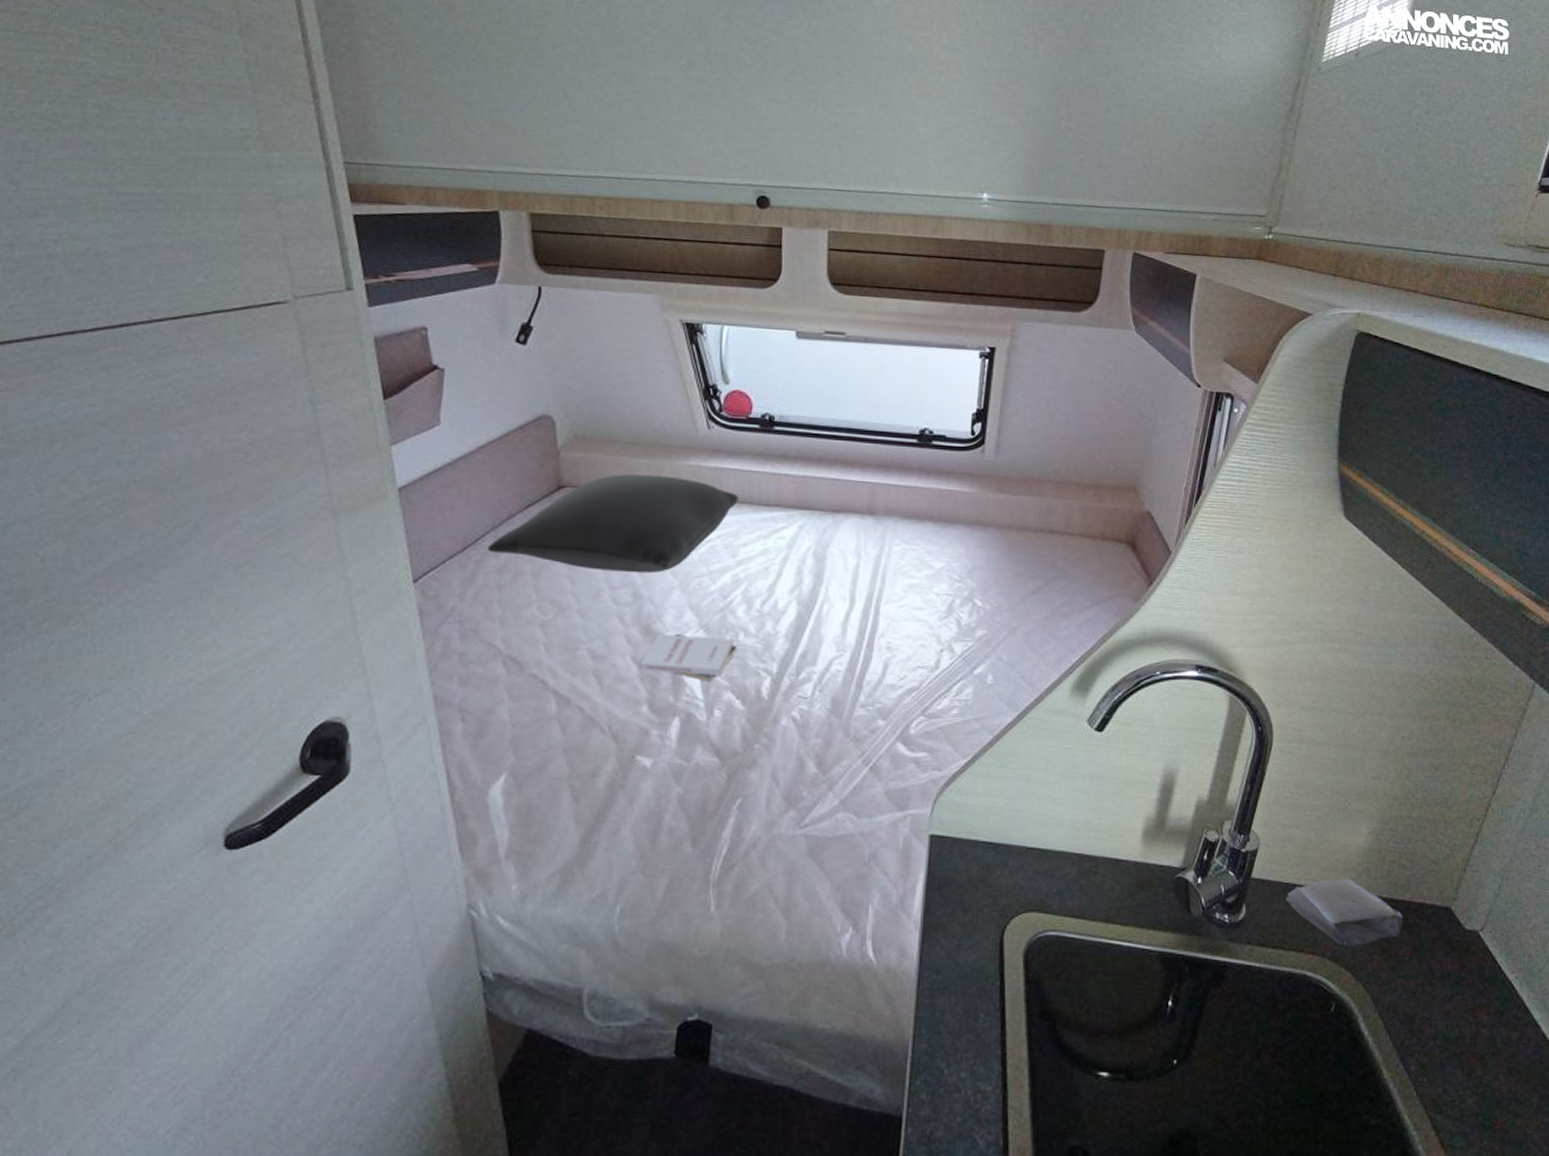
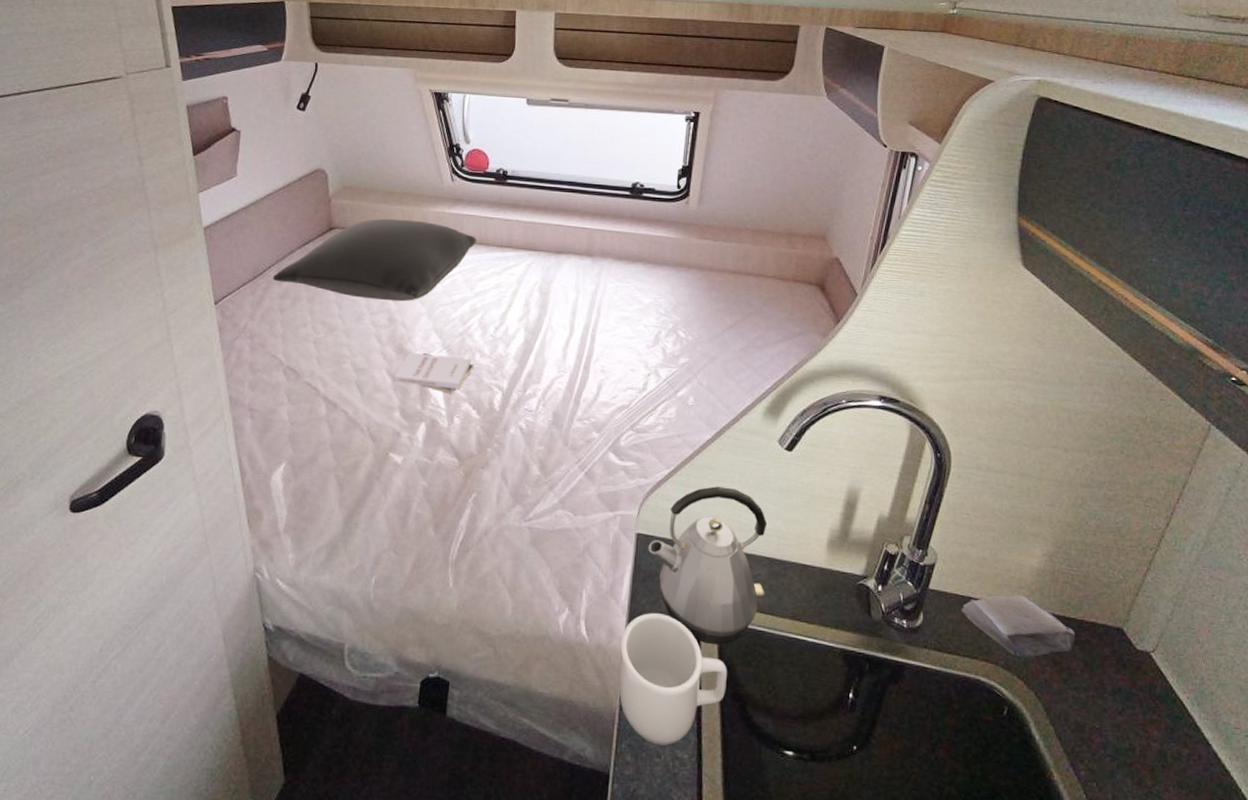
mug: none [911,926,1035,1078] -> present [618,613,728,746]
kettle: none [943,776,1077,958] -> present [648,486,768,645]

